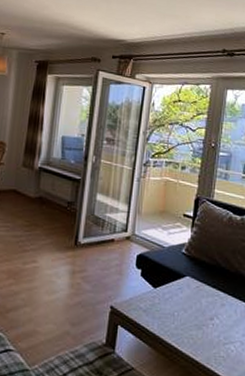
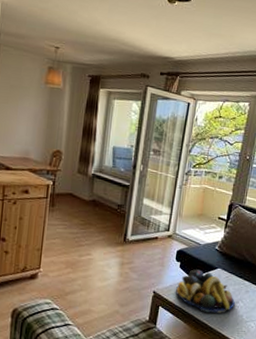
fruit bowl: none [137,278,209,333] -> present [176,269,235,313]

